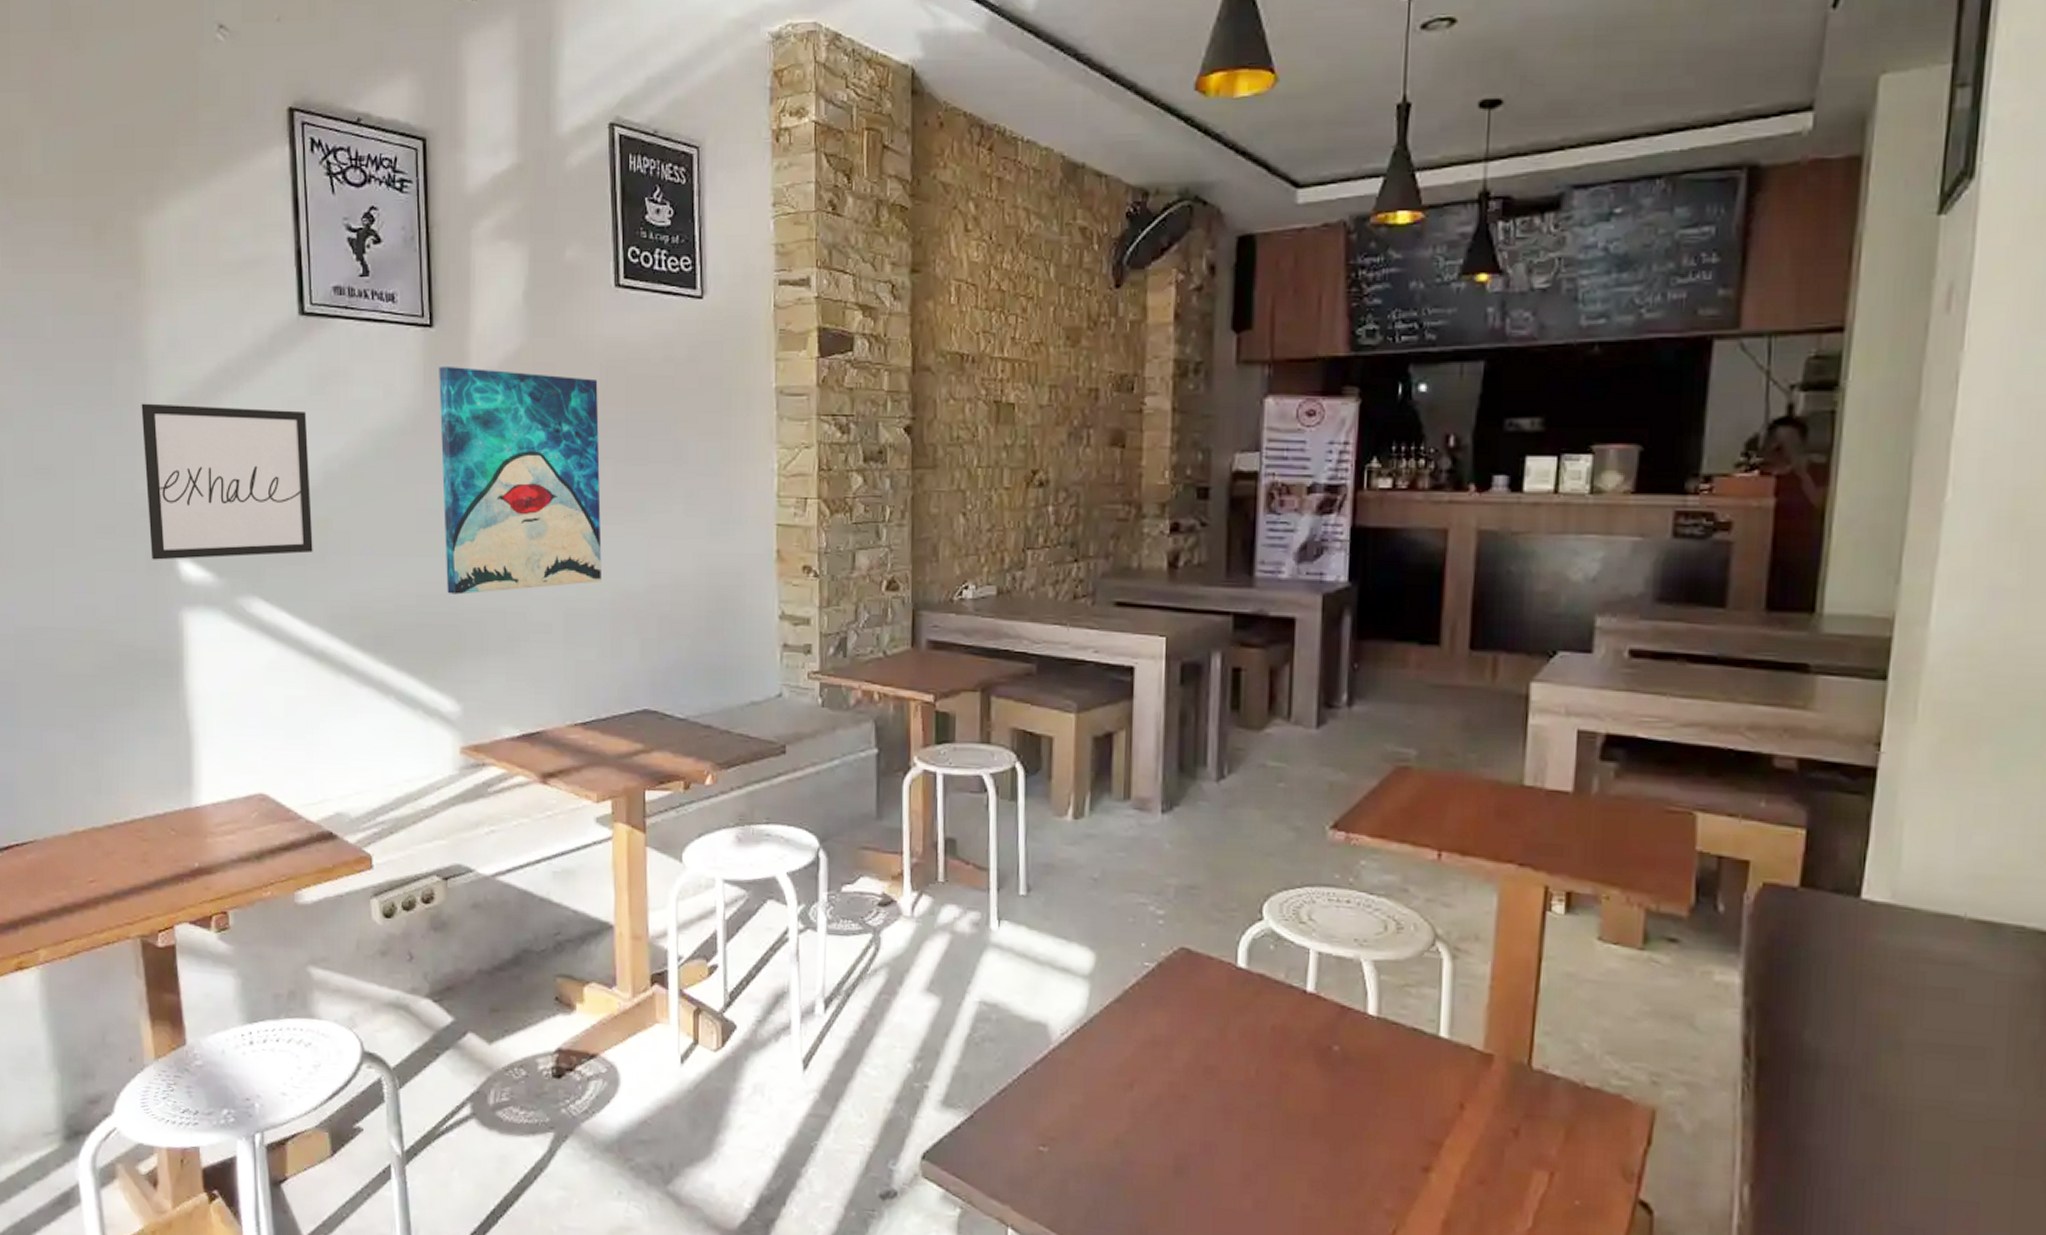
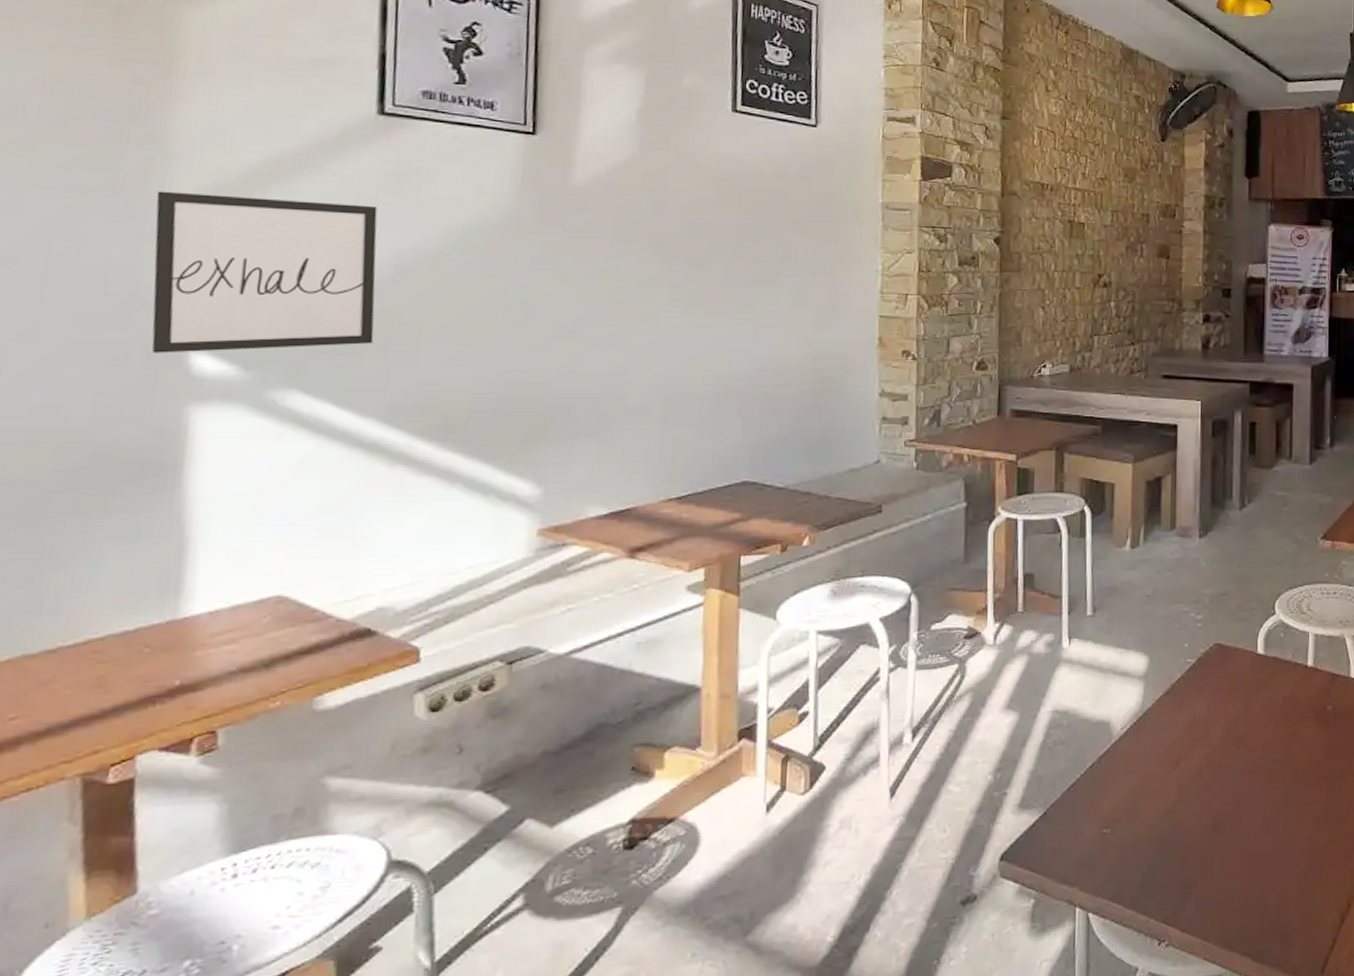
wall art: present [439,365,602,595] -> none [533,170,711,382]

